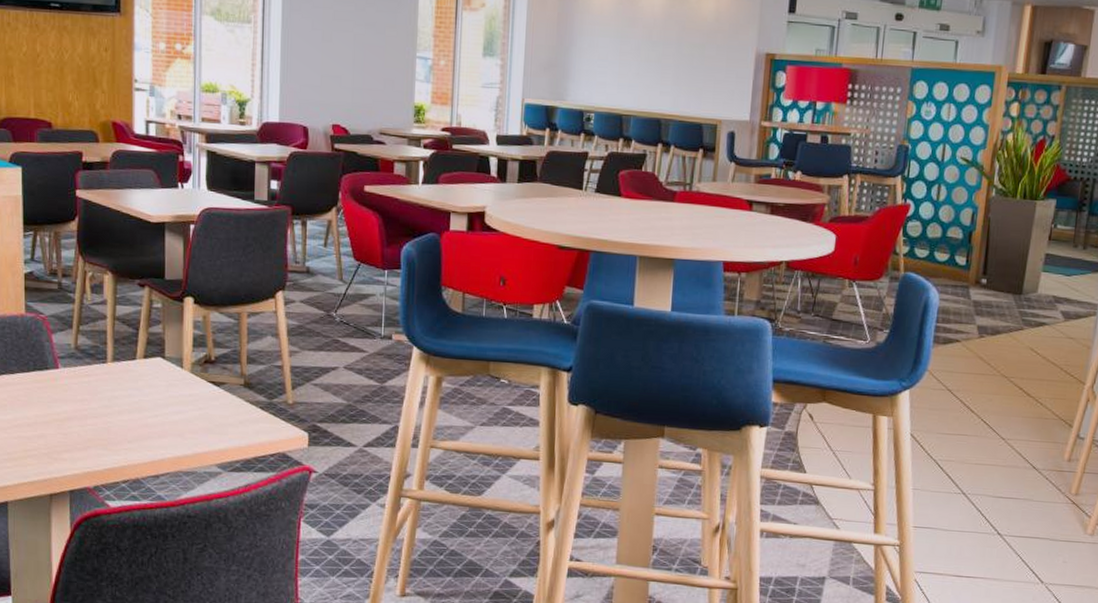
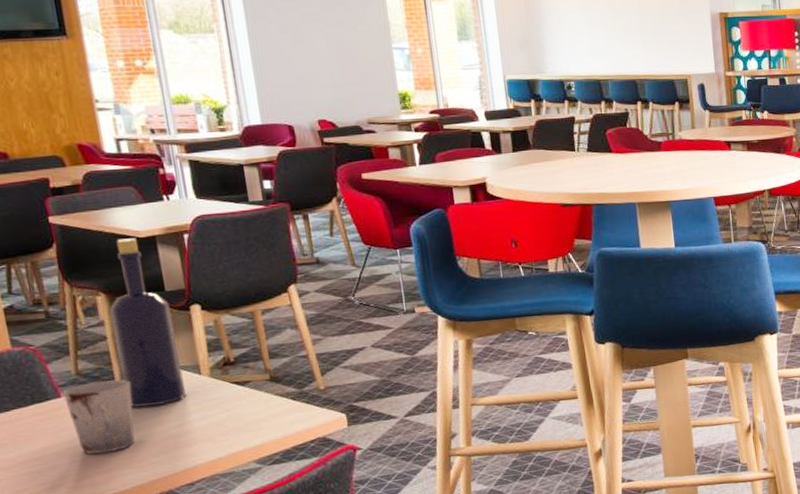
cup: none [60,359,120,431] -> present [62,379,135,454]
bottle: none [112,221,167,392] -> present [108,238,187,407]

